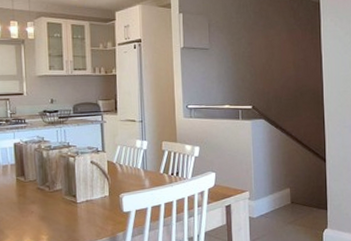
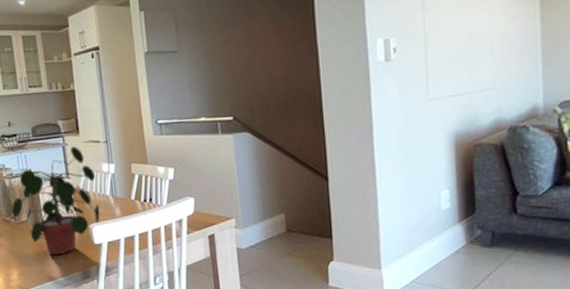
potted plant: none [47,124,131,221] -> present [12,146,100,255]

